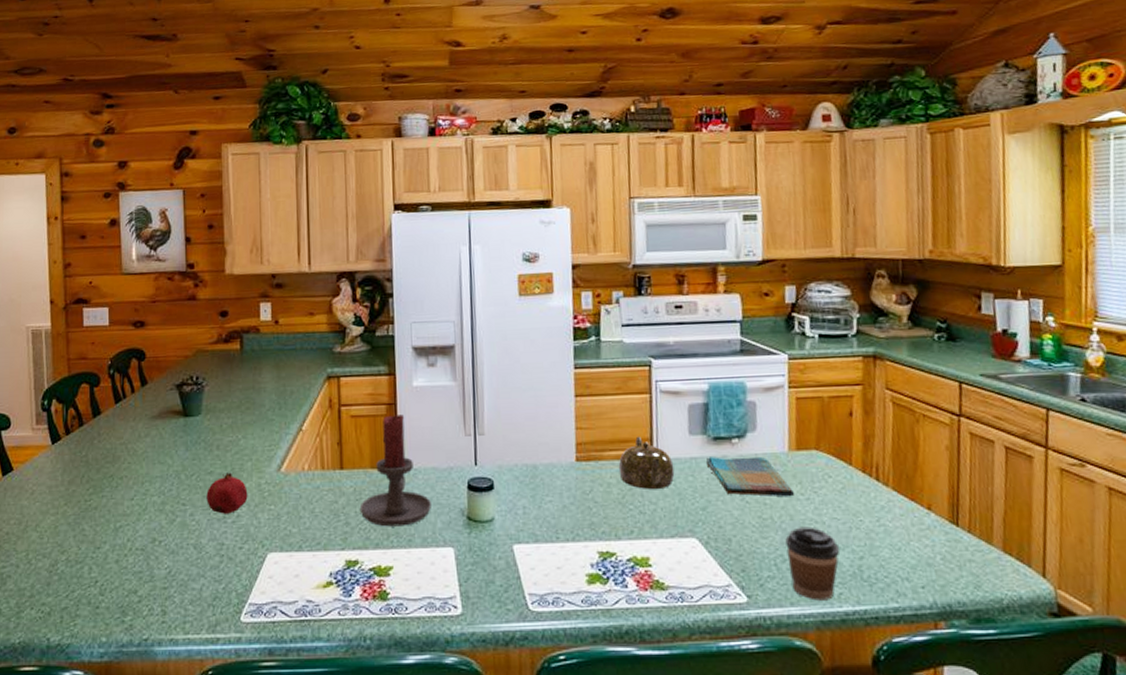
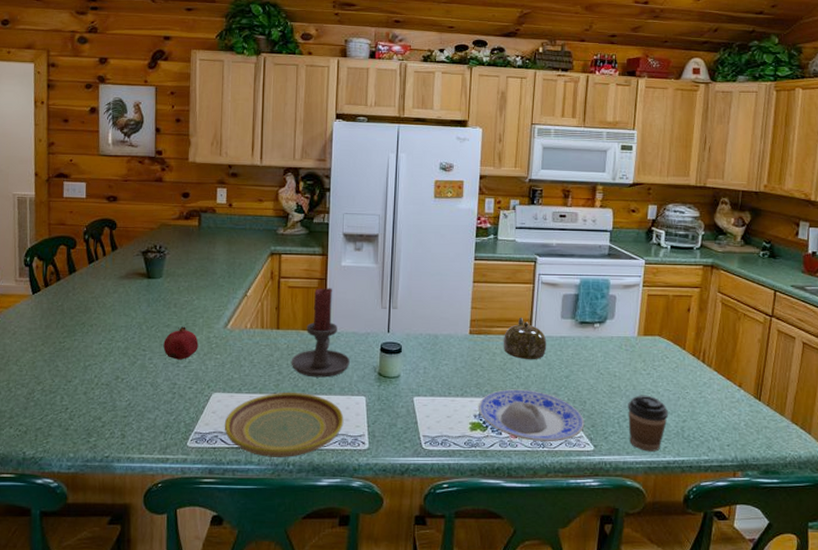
plate: none [284,547,429,631] -> present [224,393,344,457]
plate: none [595,528,733,595] -> present [479,389,585,442]
dish towel: present [705,456,794,497] -> none [572,337,638,372]

